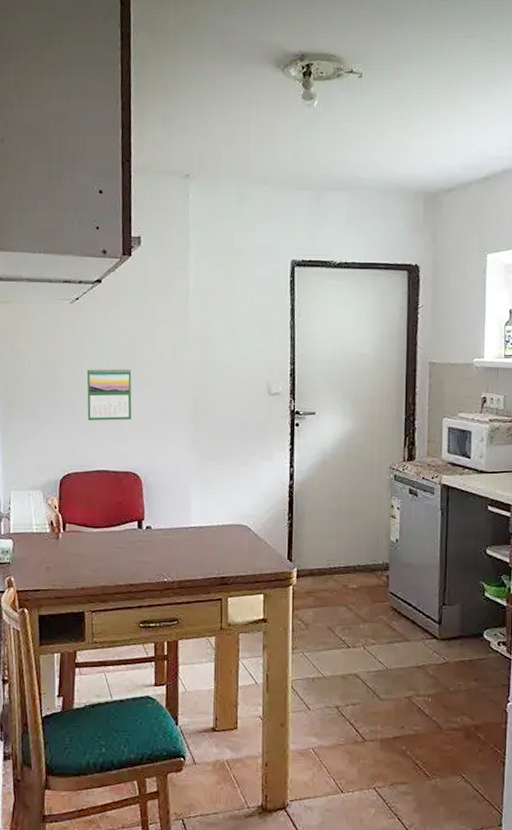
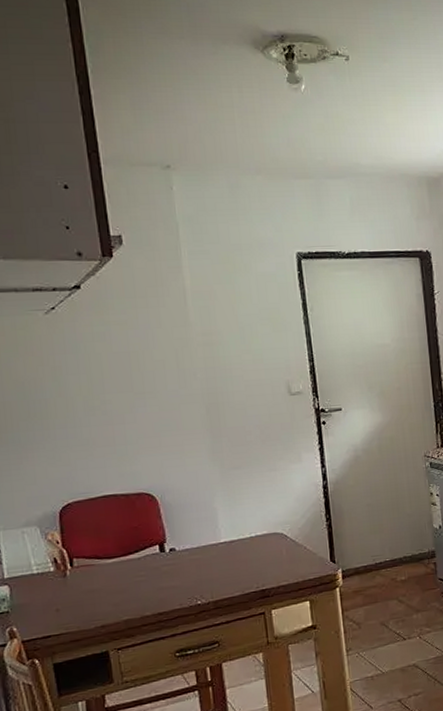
calendar: present [86,367,132,421] -> none [75,381,137,442]

